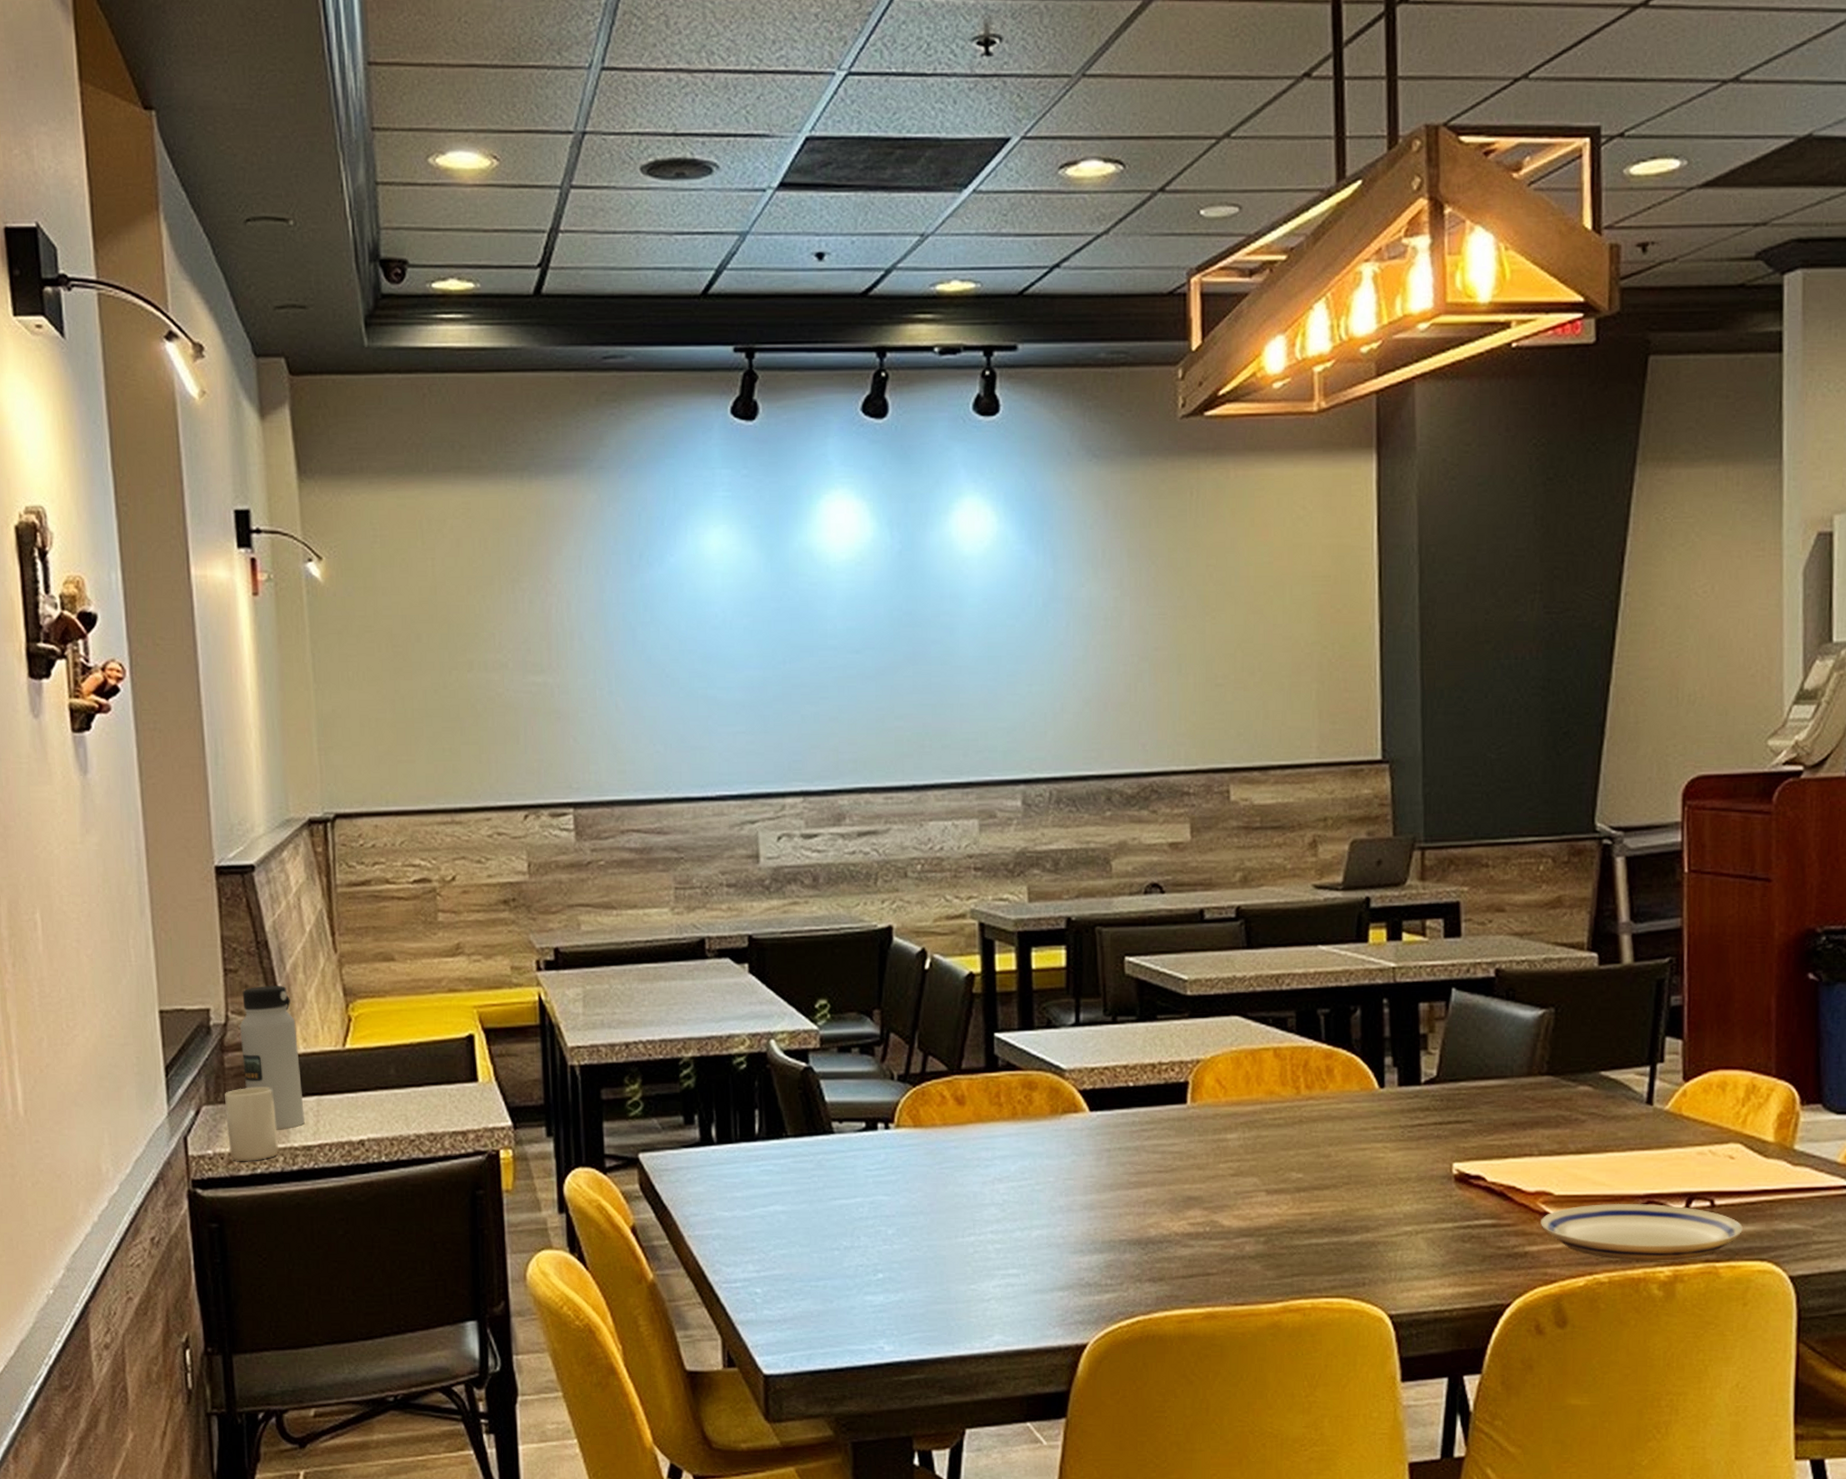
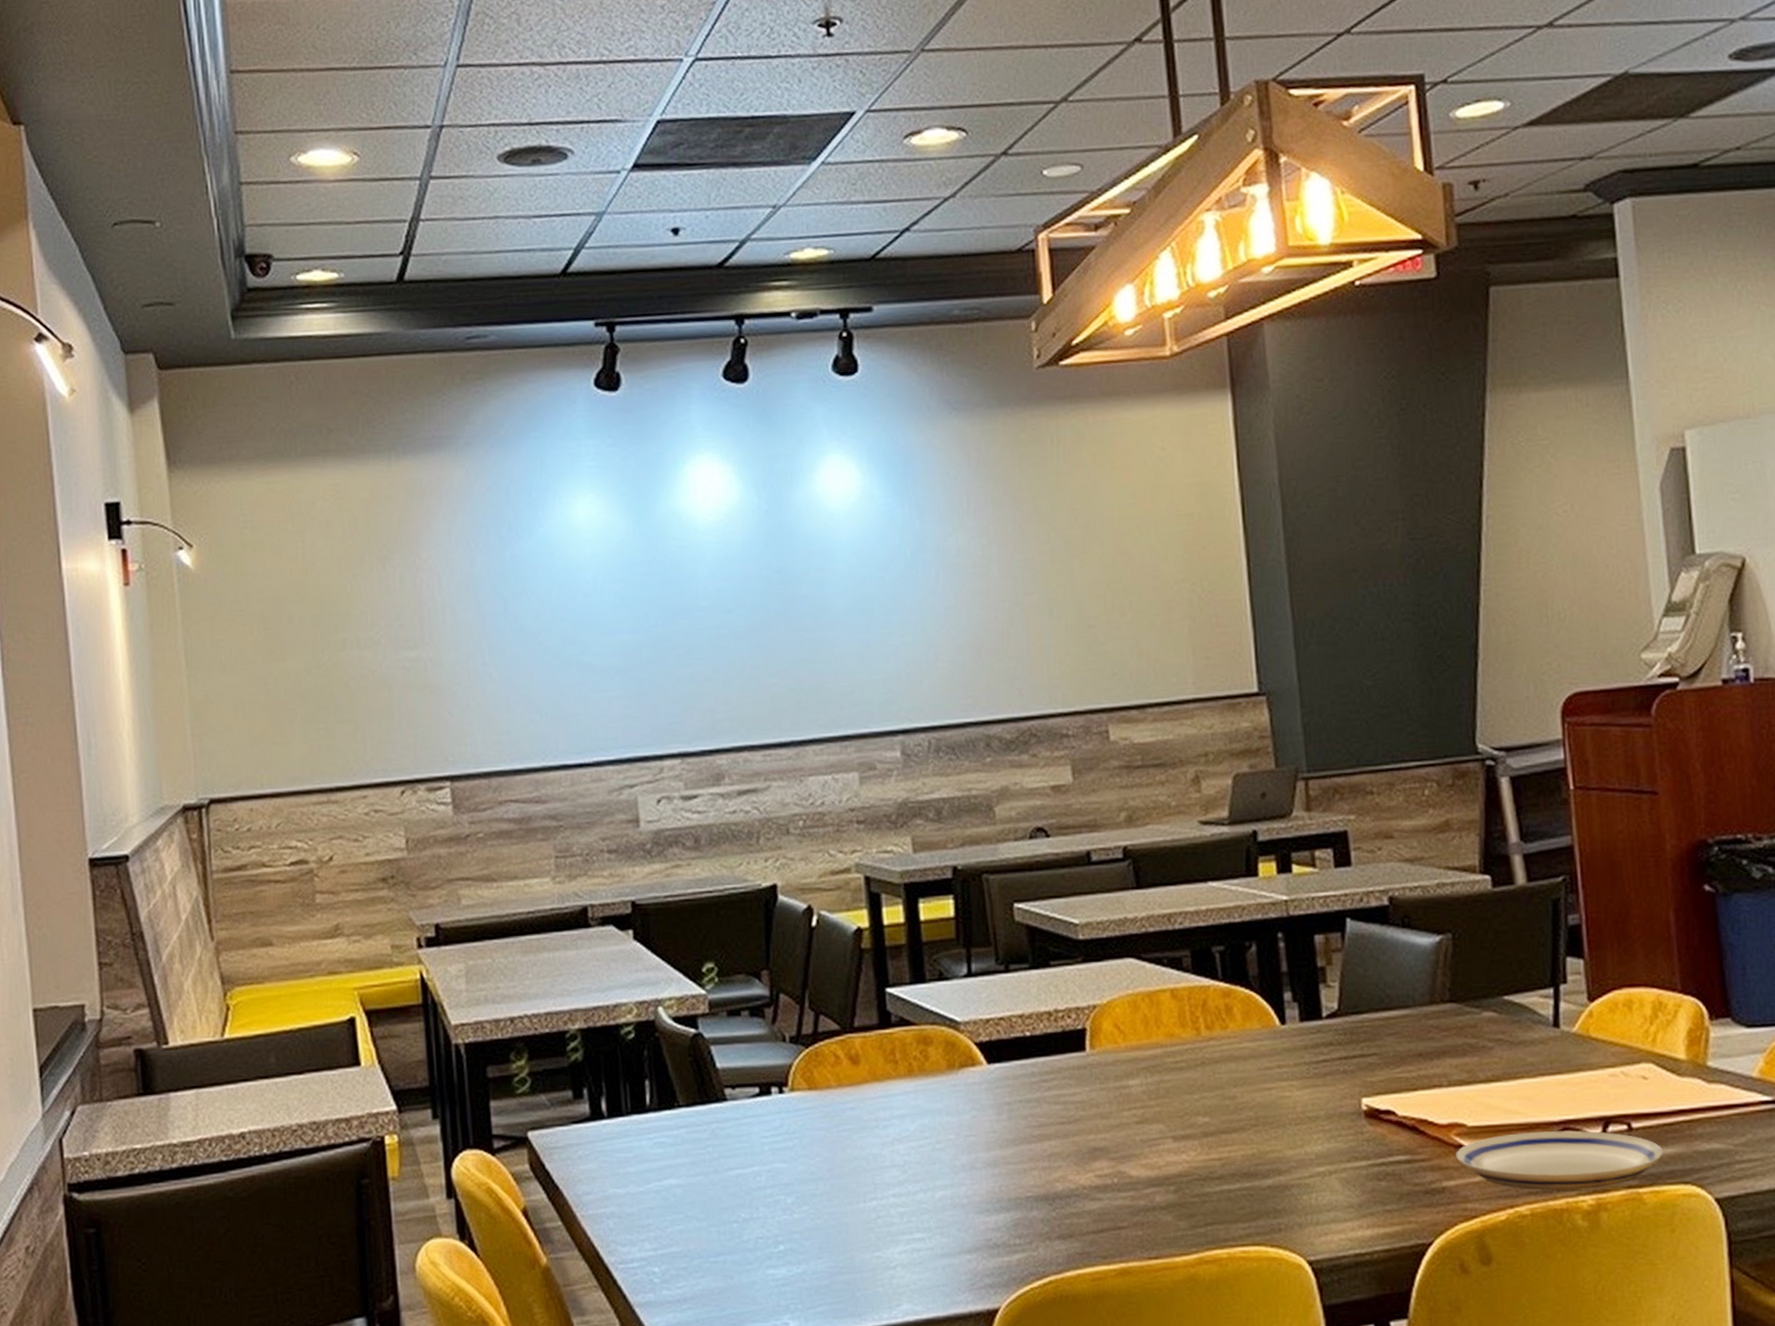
cup: present [224,1087,278,1161] -> none [100,1082,157,1162]
water bottle: present [239,986,305,1131] -> none [115,977,183,1128]

